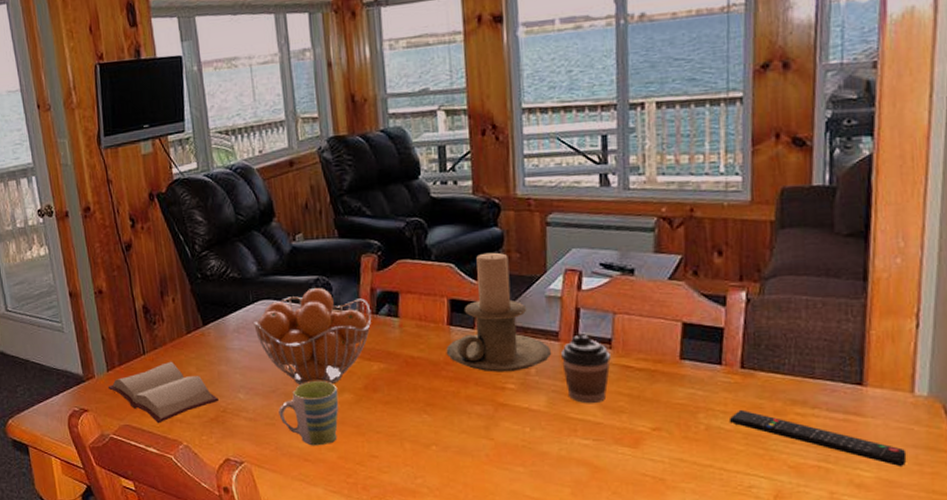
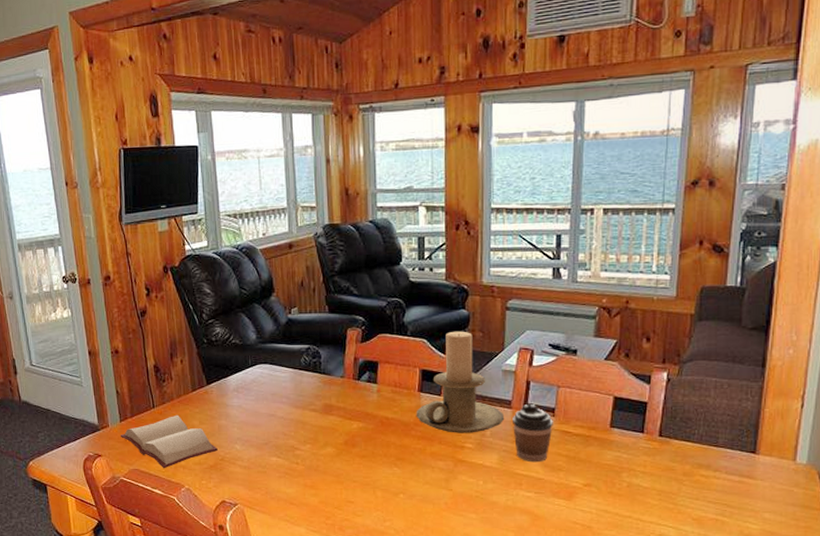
fruit basket: present [253,288,372,386] -> none [251,356,354,440]
mug: present [278,380,339,446] -> none [270,435,322,492]
remote control: present [728,409,907,467] -> none [646,470,787,522]

